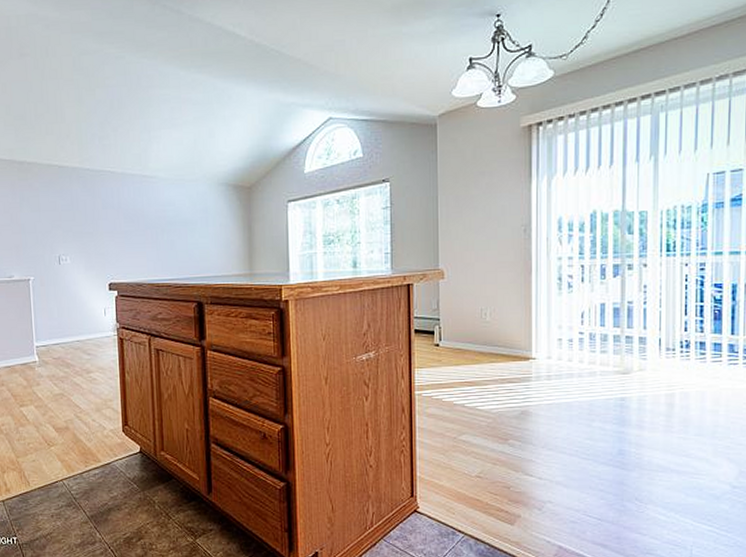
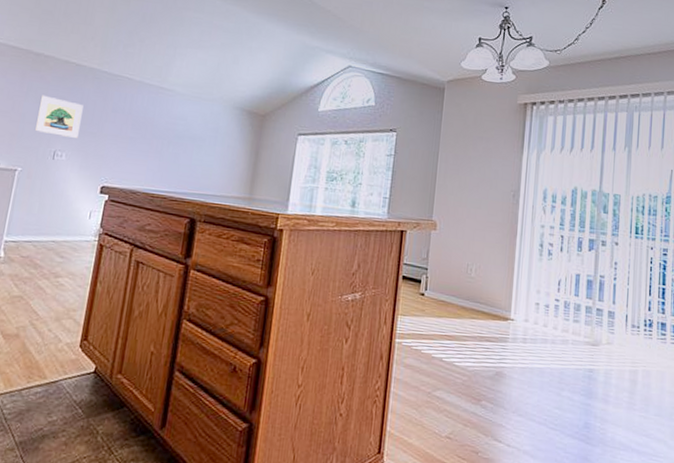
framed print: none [34,203,77,241] -> present [35,95,84,138]

